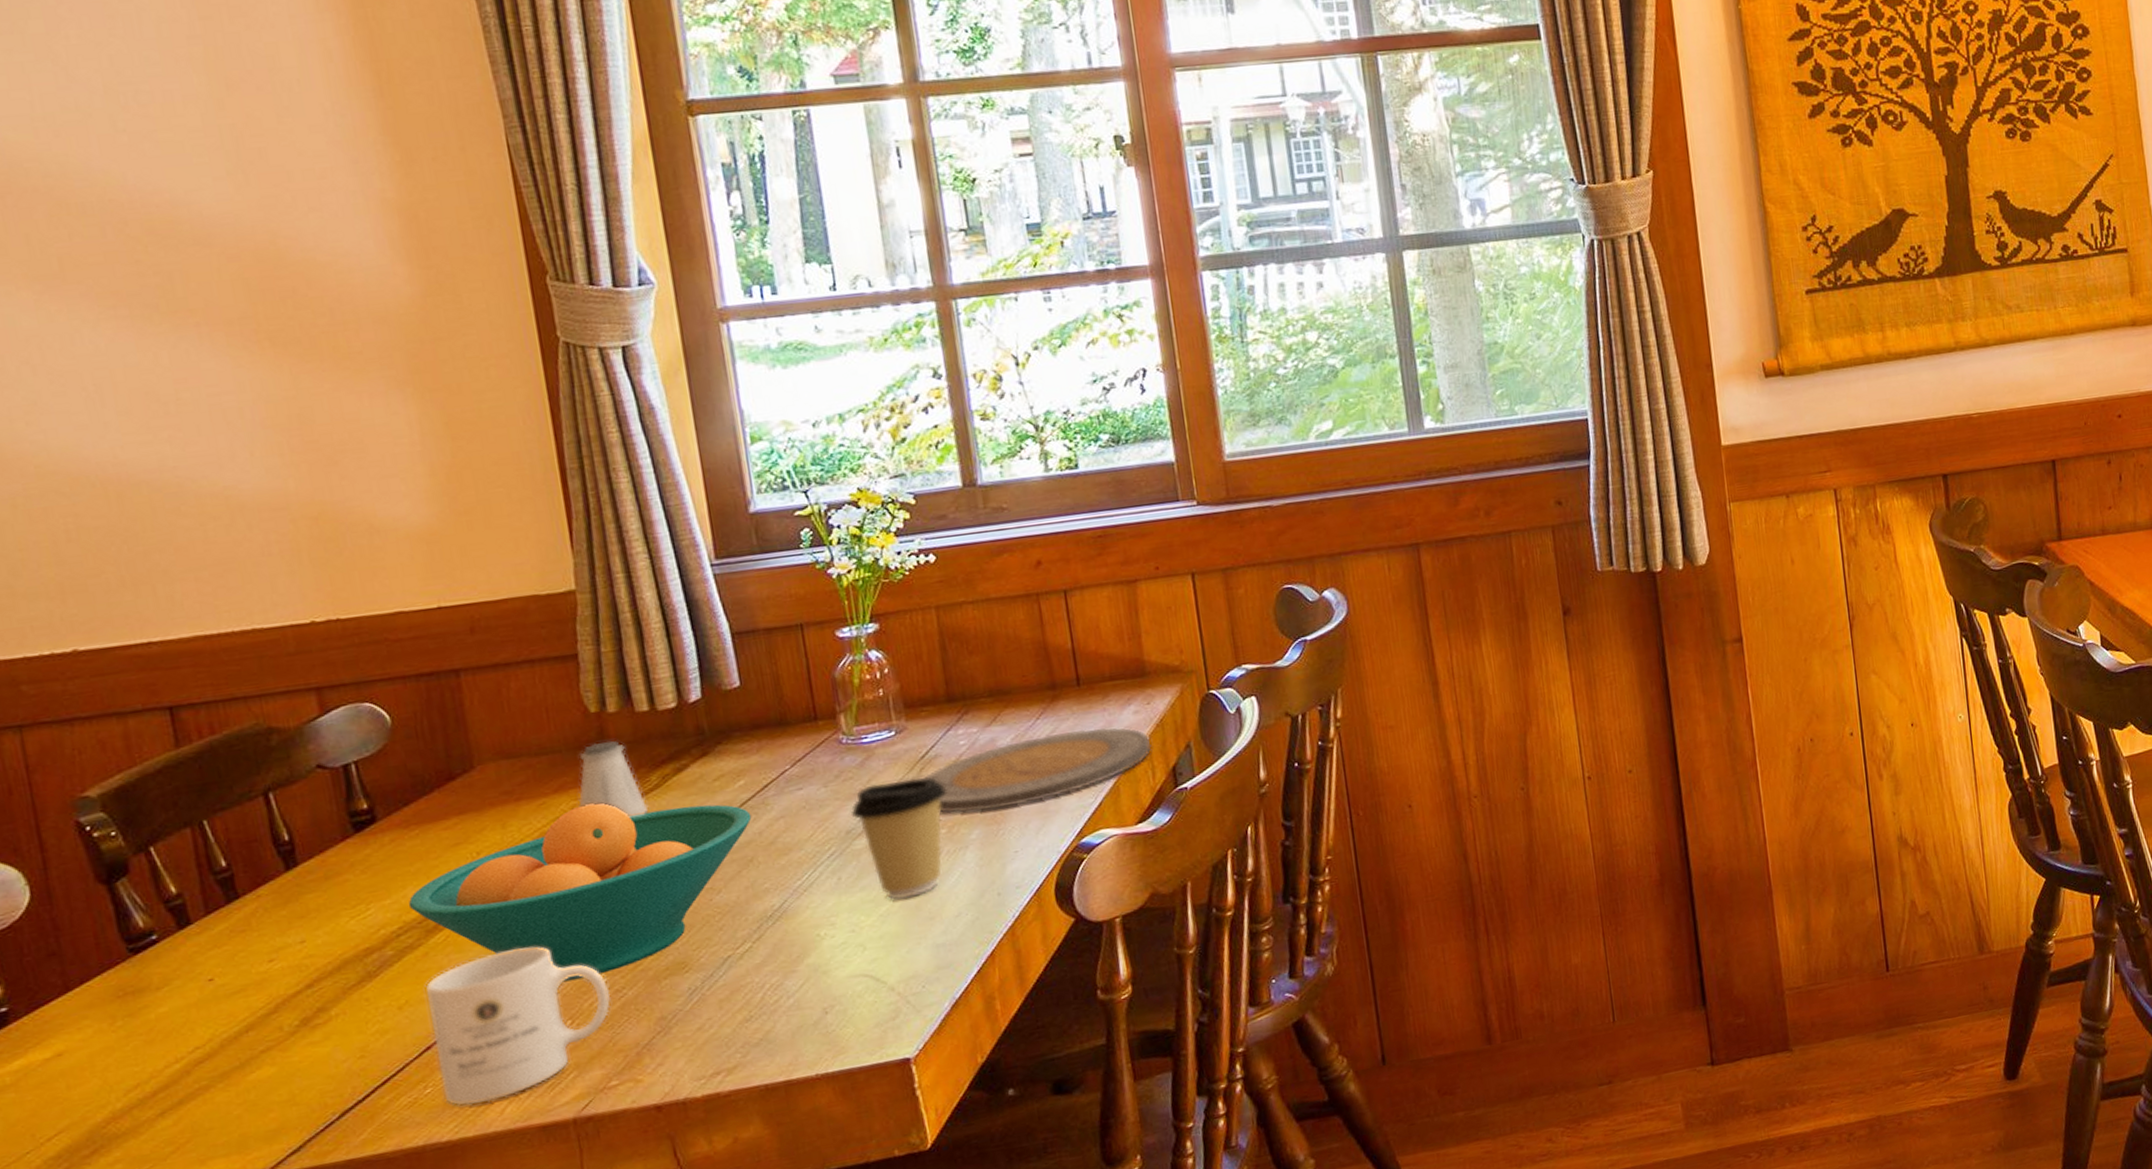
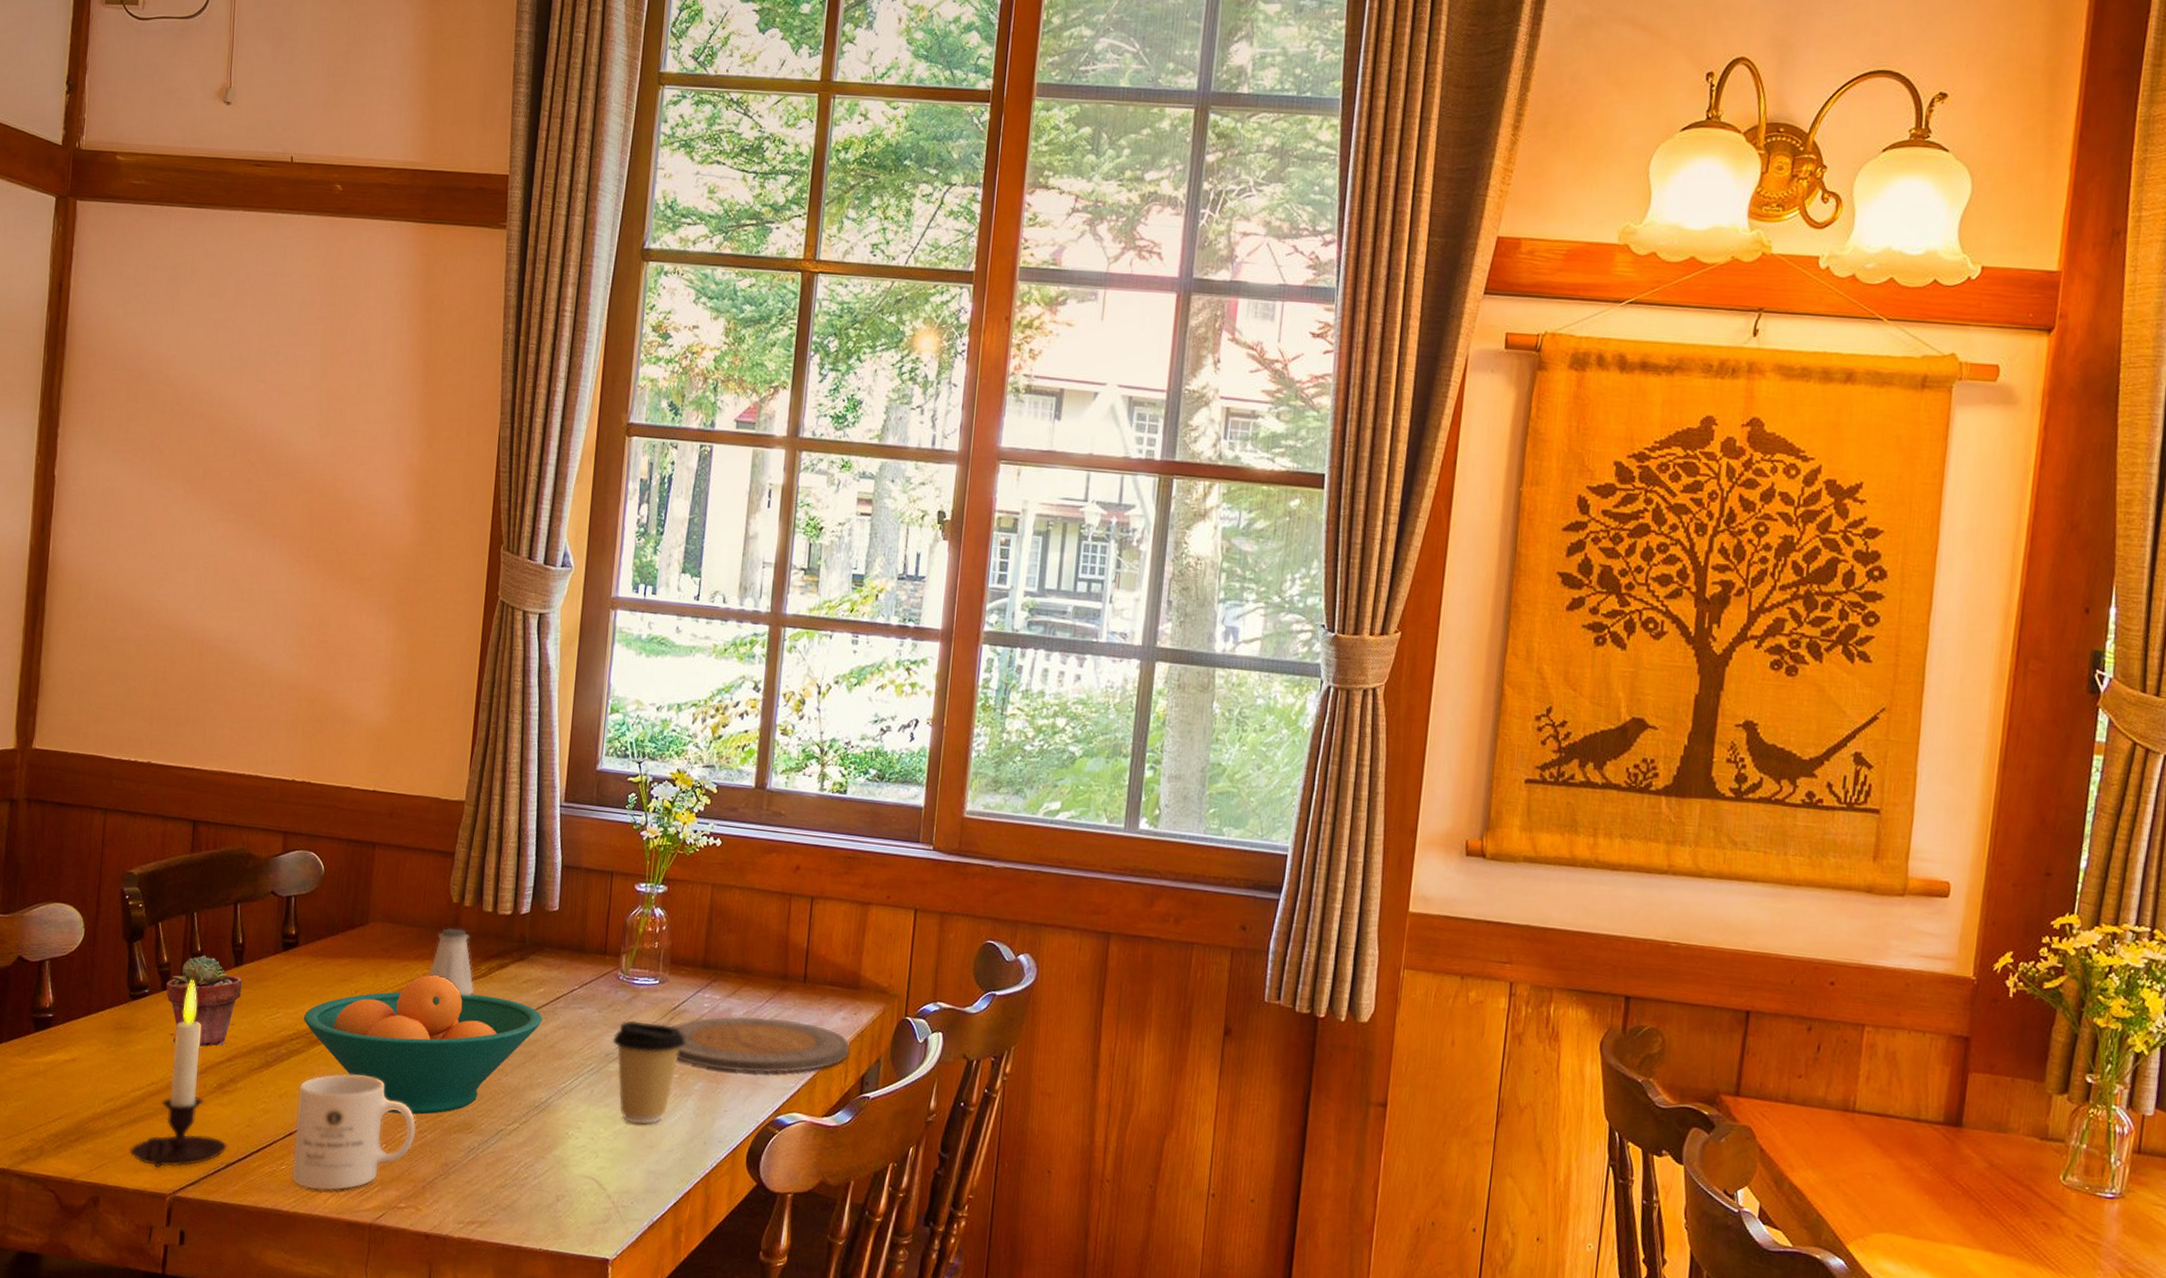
potted succulent: none [183,868,307,989] -> present [166,955,242,1047]
candle: none [183,904,337,1150] -> present [130,979,227,1168]

